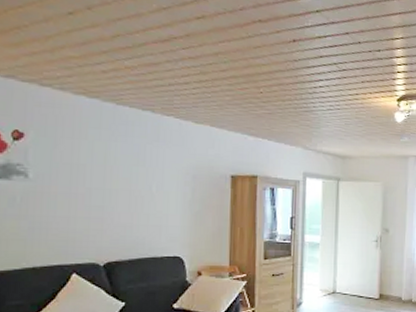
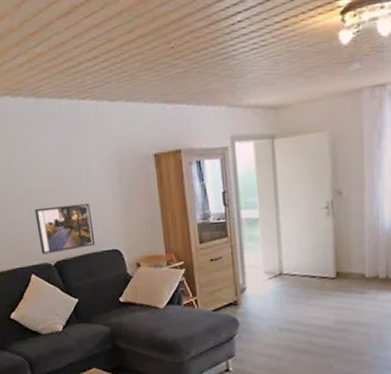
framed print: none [89,207,157,254] -> present [35,203,96,254]

